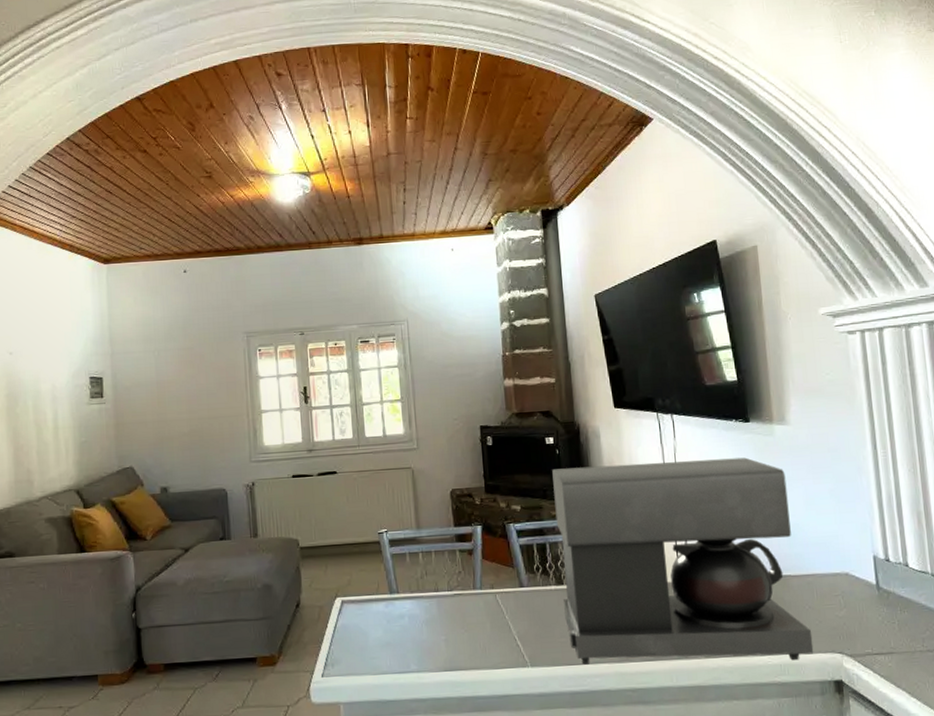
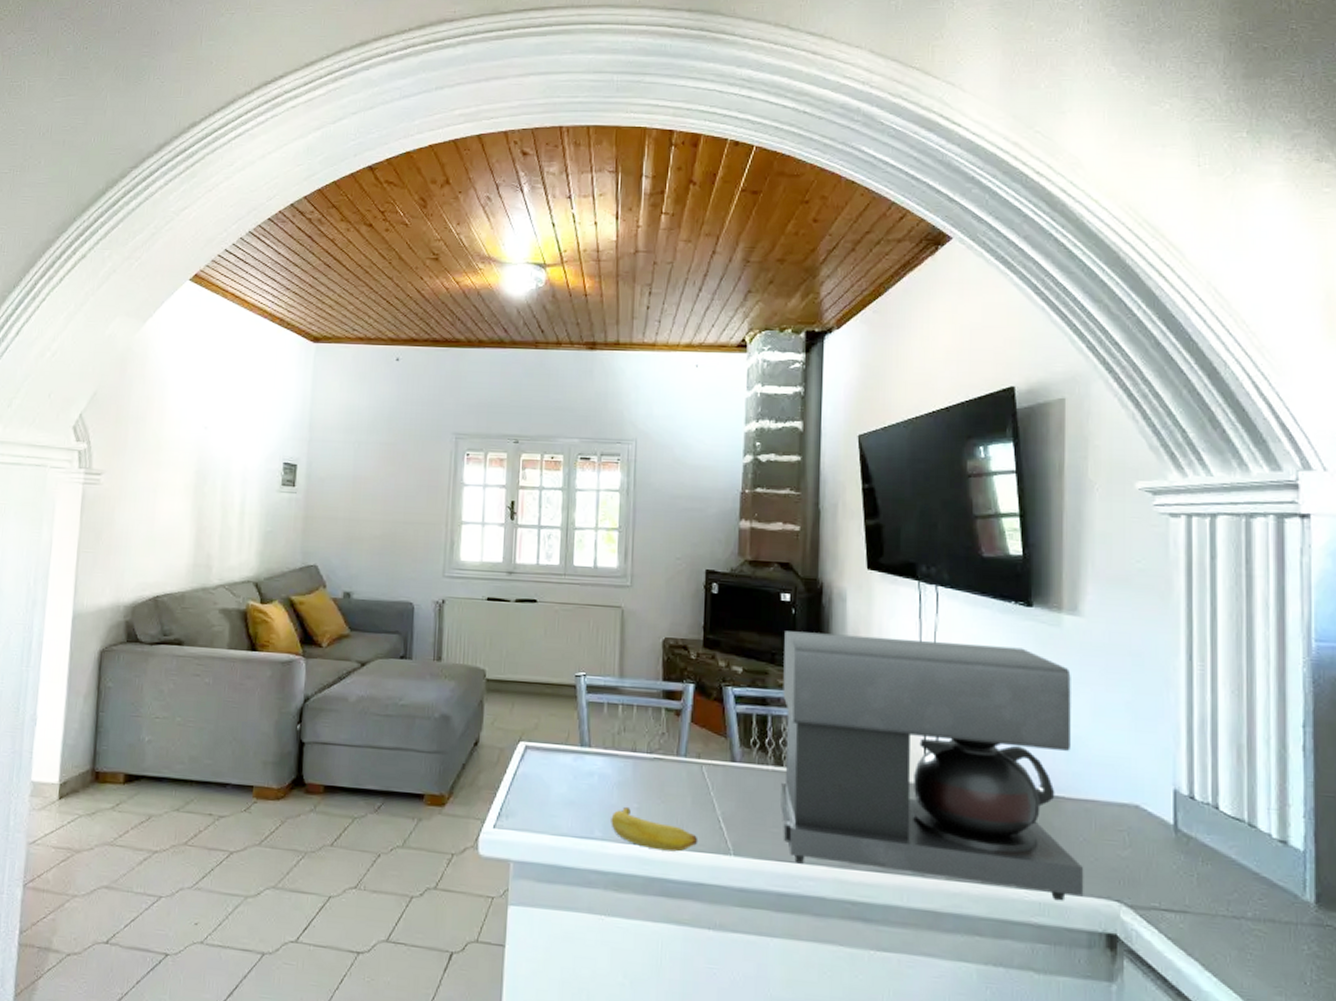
banana: none [423,639,500,673] -> present [611,806,699,852]

